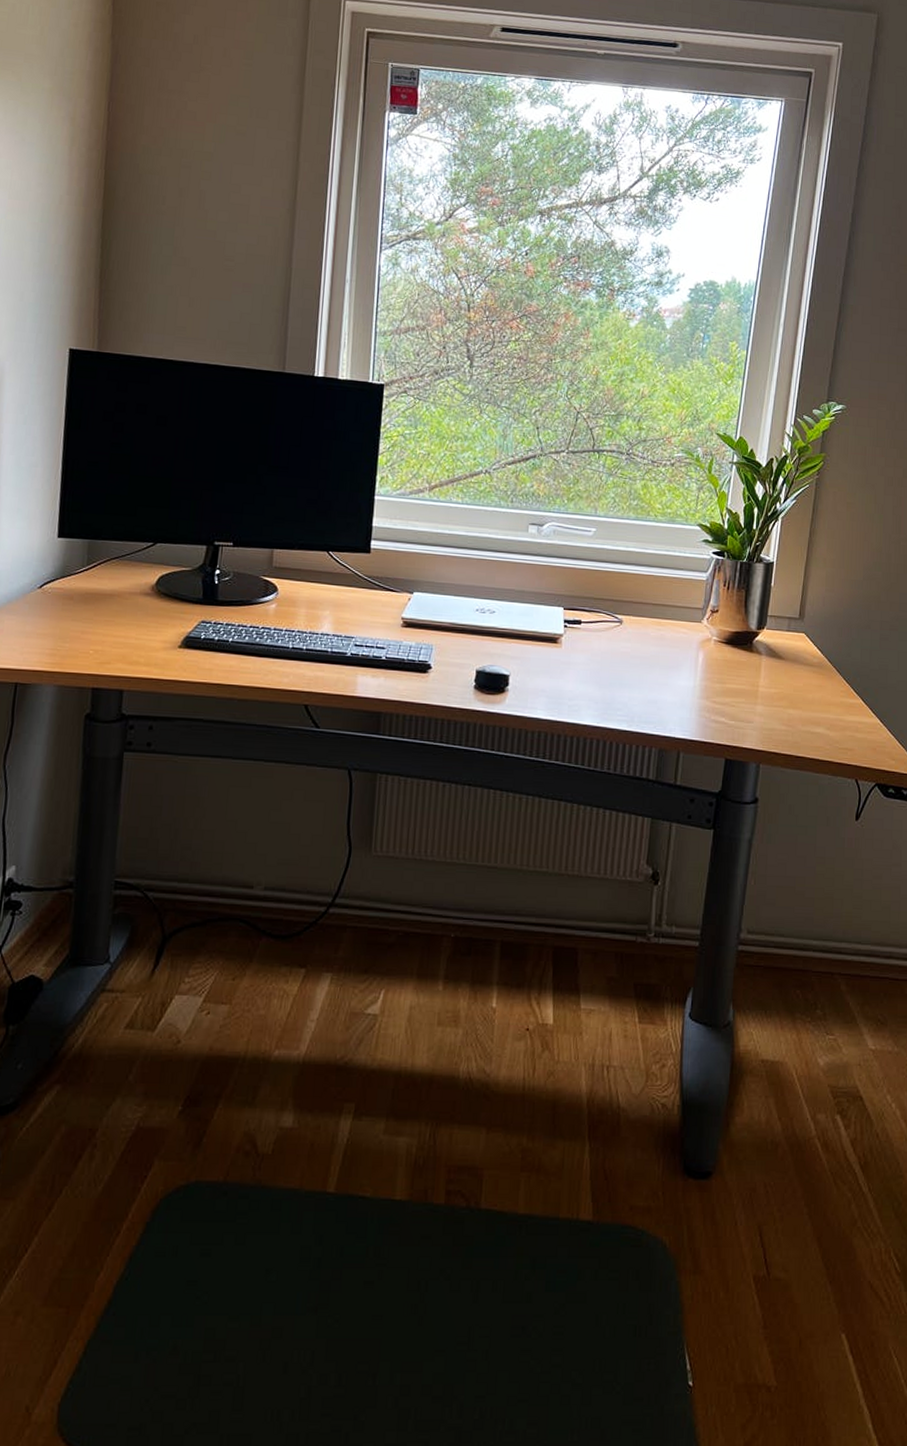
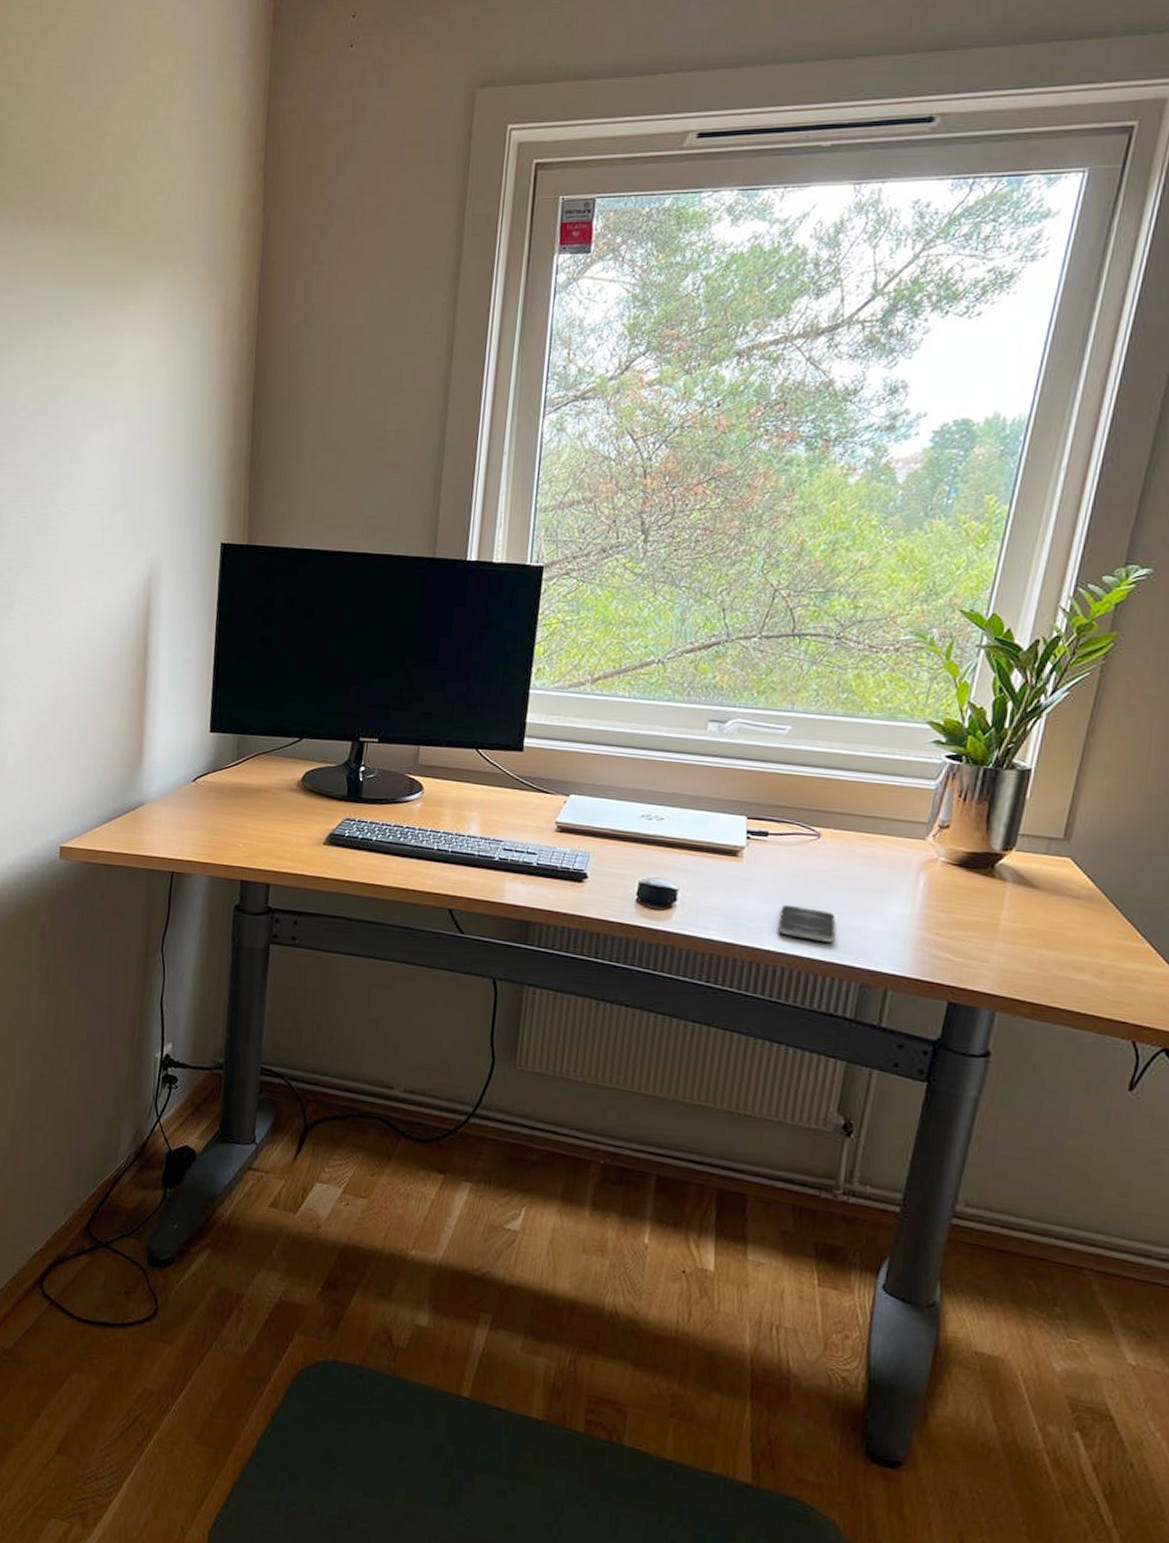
smartphone: none [593,684,638,714] -> present [778,905,836,943]

